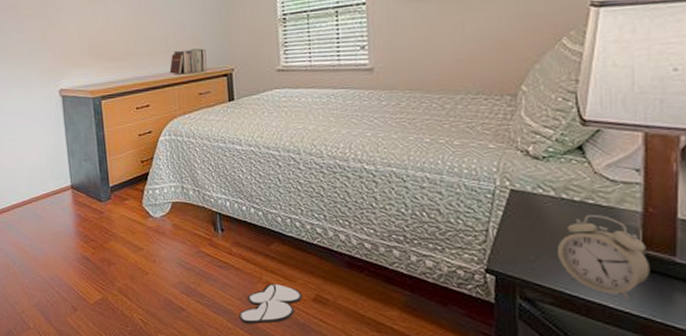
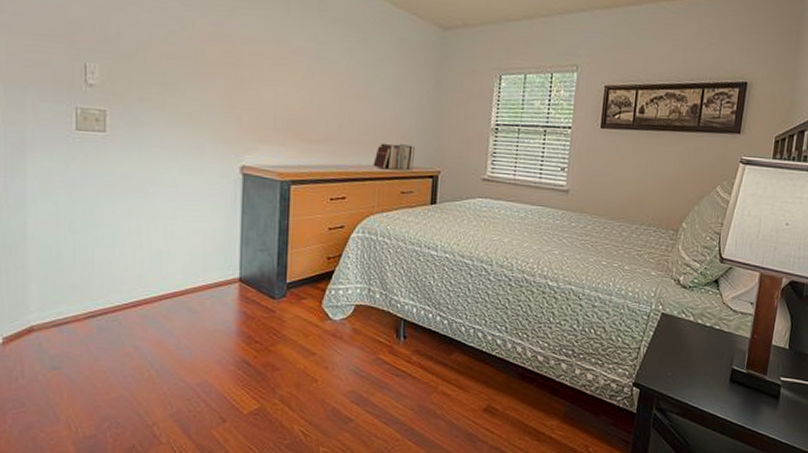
slippers: present [239,284,302,324] -> none [409,394,474,434]
alarm clock: present [558,214,650,301] -> none [688,338,750,411]

